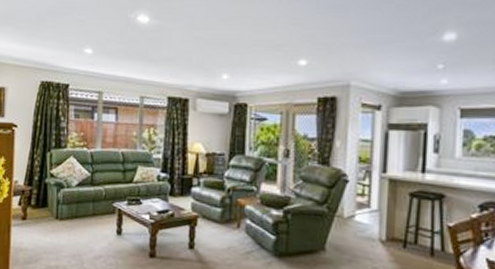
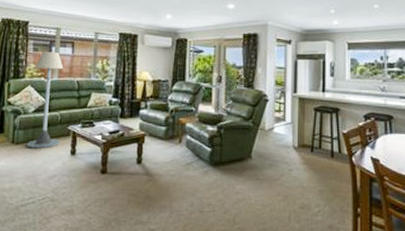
floor lamp: none [70,119,107,226] -> present [26,52,64,149]

